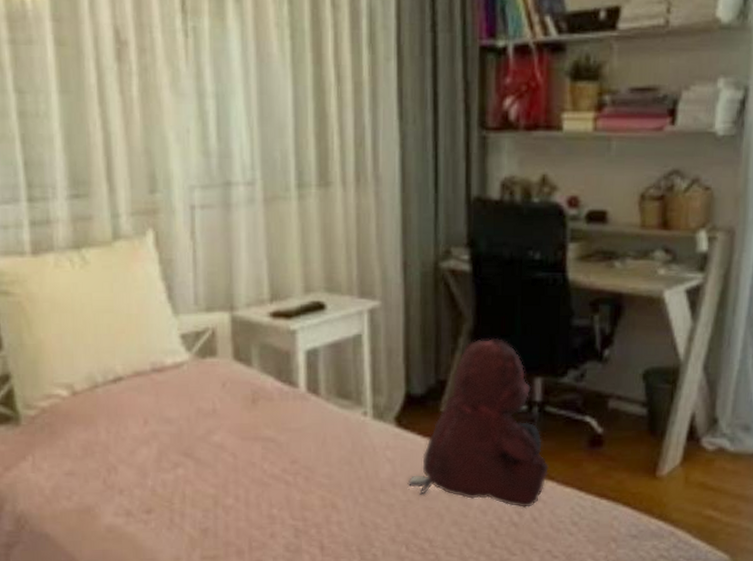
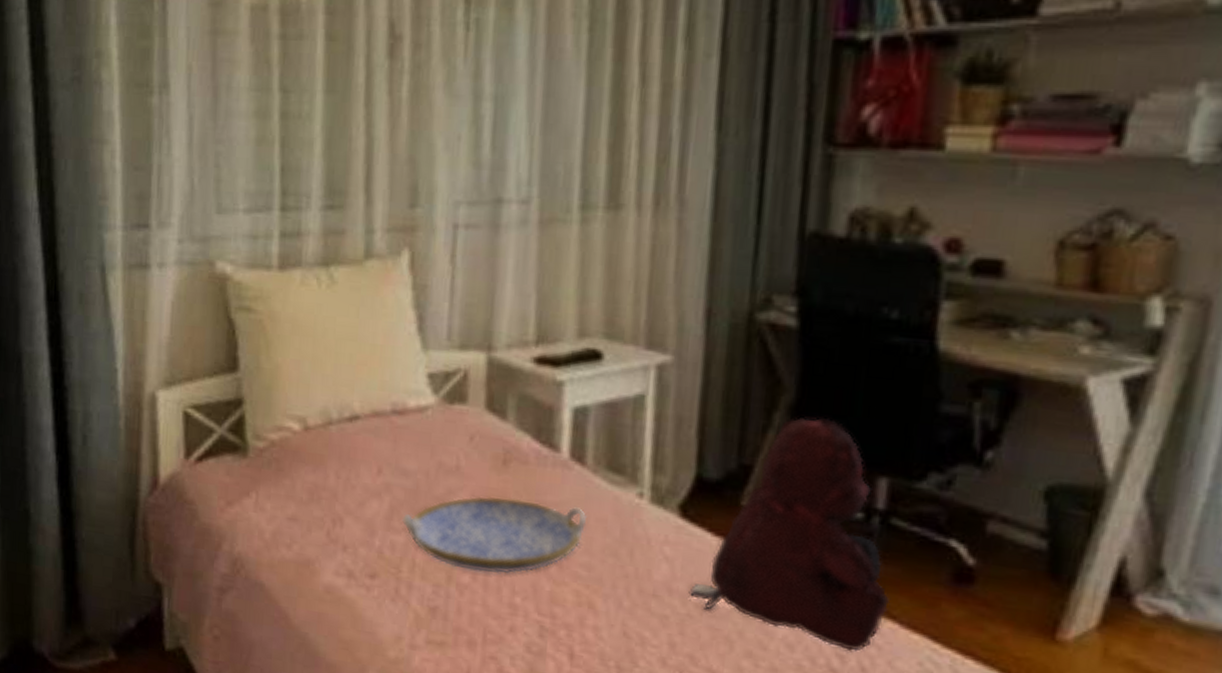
serving tray: none [169,430,325,493] -> present [401,496,588,574]

